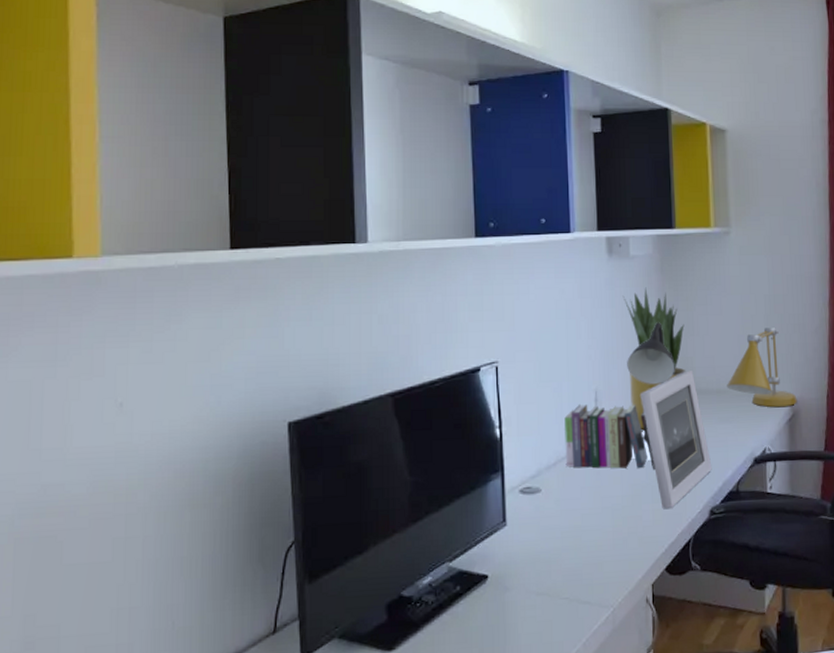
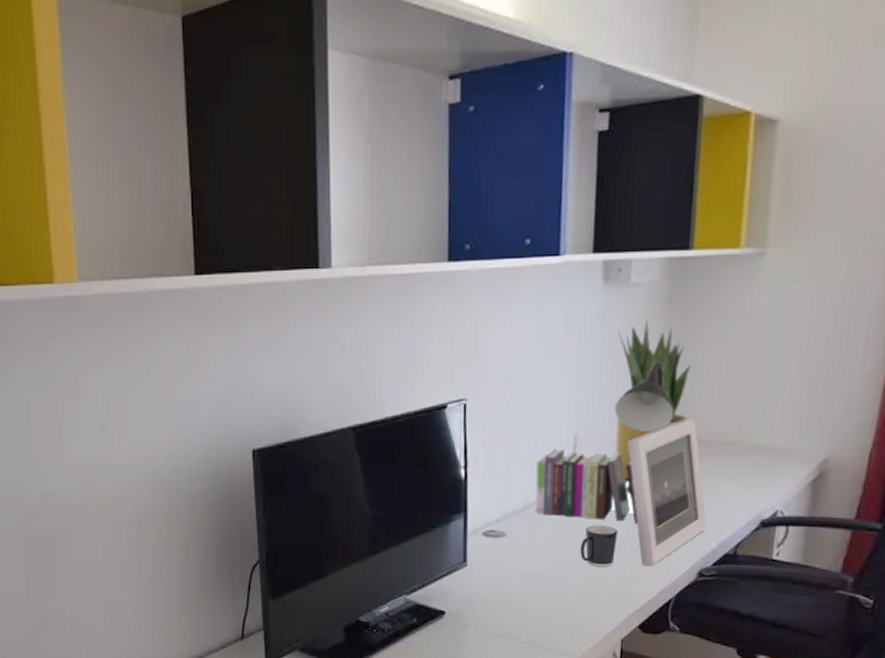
mug: none [608,473,640,515] -> present [580,525,618,568]
table lamp: present [727,327,798,408] -> none [737,372,828,466]

